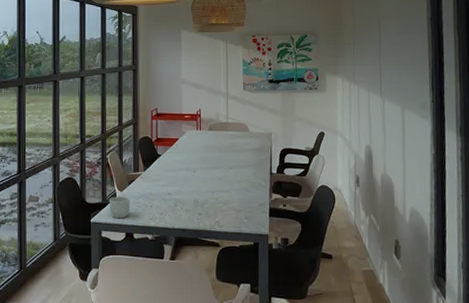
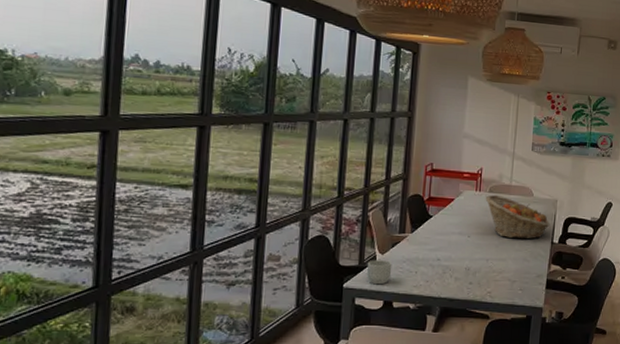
fruit basket: none [206,132,267,172] -> present [485,194,550,240]

